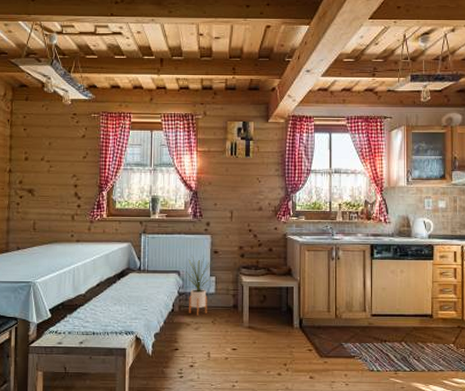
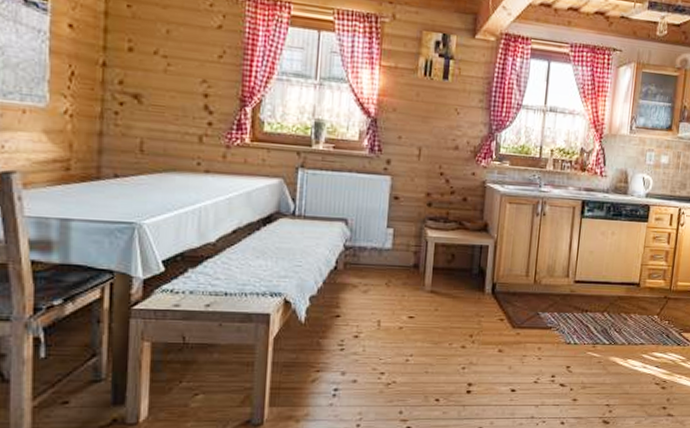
house plant: present [185,256,212,316] -> none [354,201,391,276]

